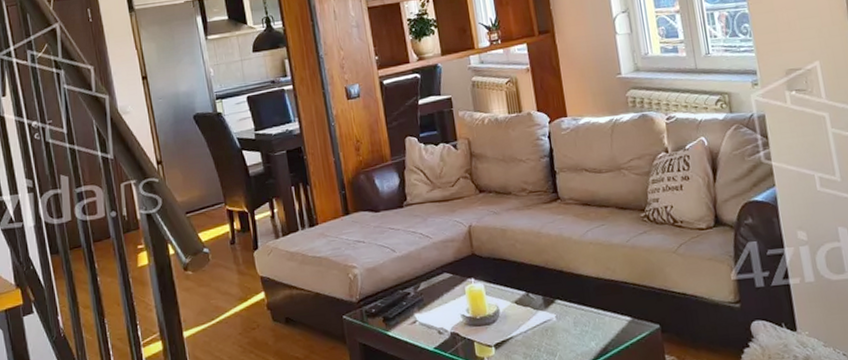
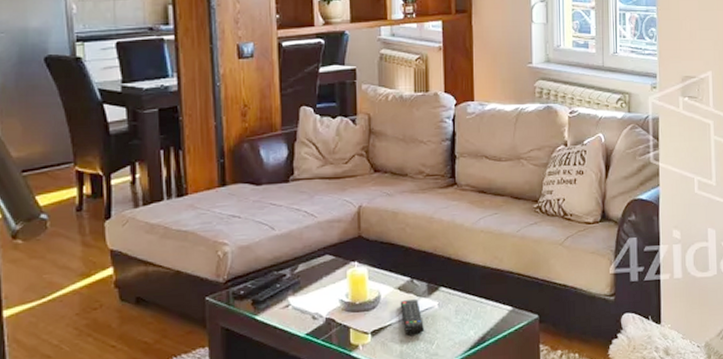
remote control: none [518,312,545,348] -> present [400,299,424,335]

